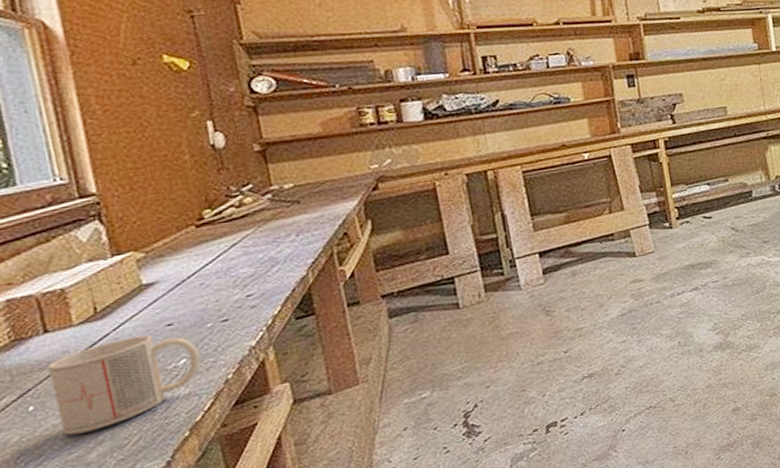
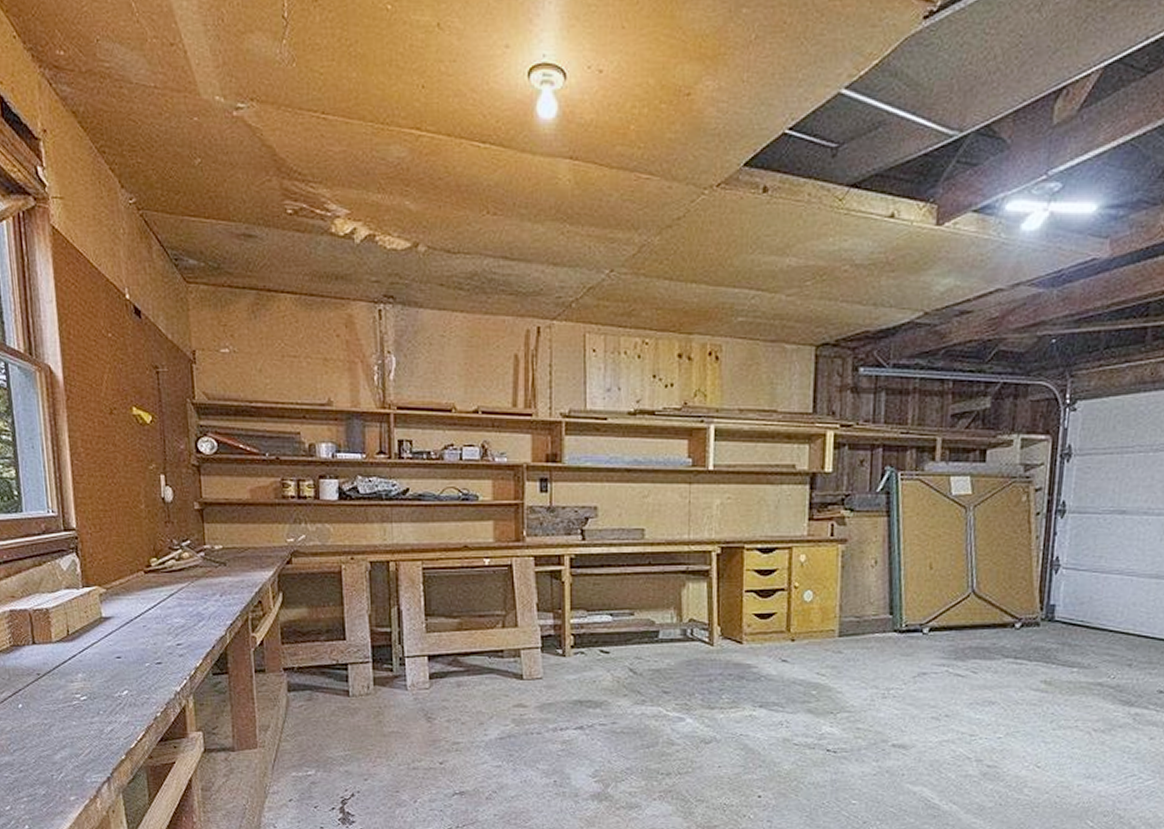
mug: present [48,334,201,436] -> none [34,662,139,736]

